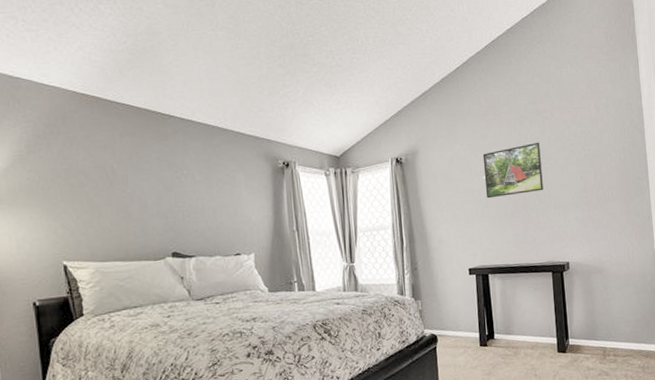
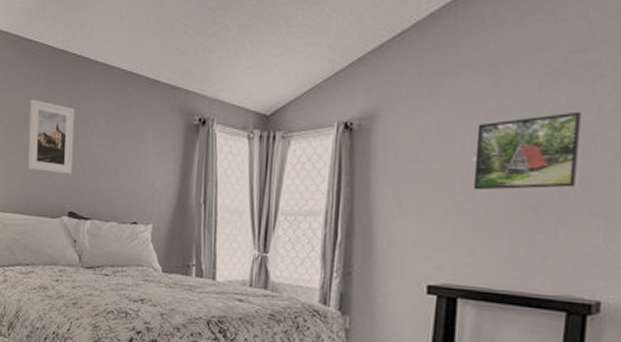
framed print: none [117,154,170,220] -> present [27,99,74,174]

